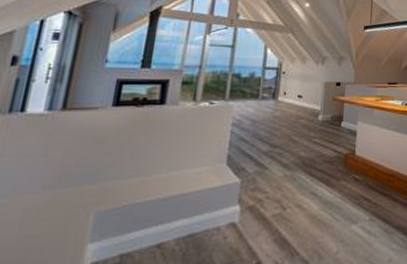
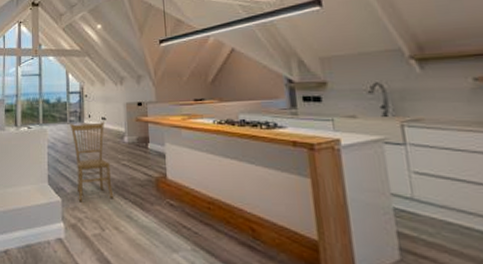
dining chair: none [260,99,301,182] -> present [70,121,114,202]

